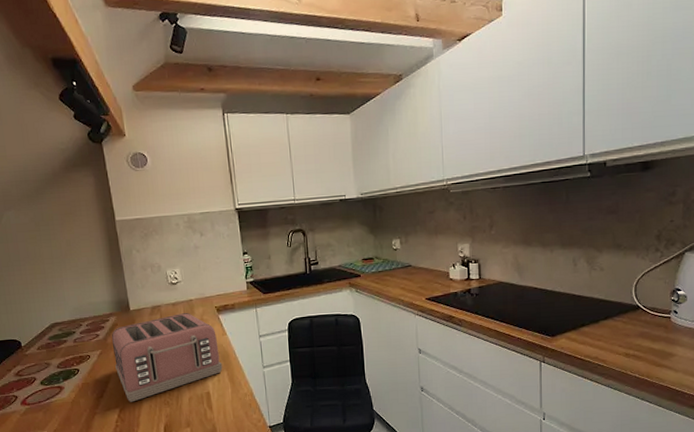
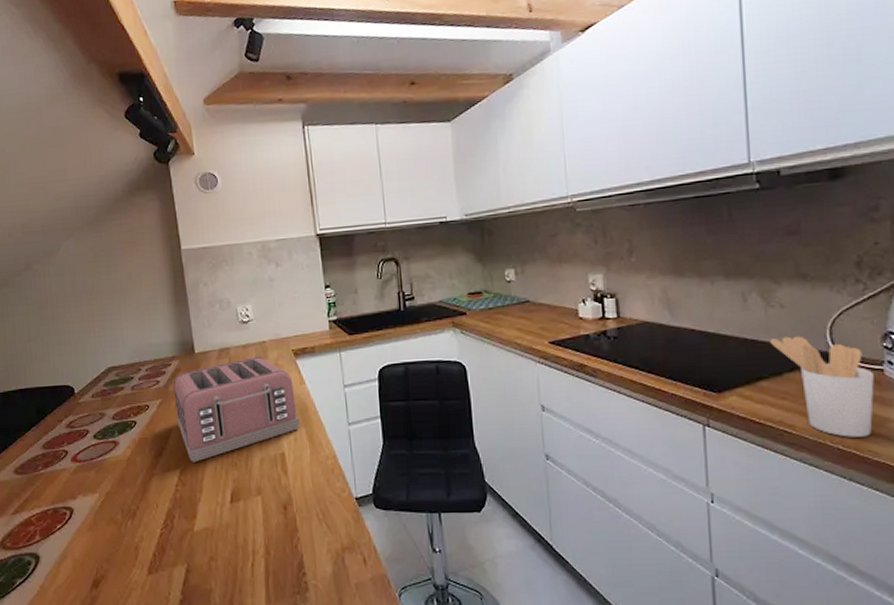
utensil holder: none [591,292,663,368] -> present [770,335,874,437]

